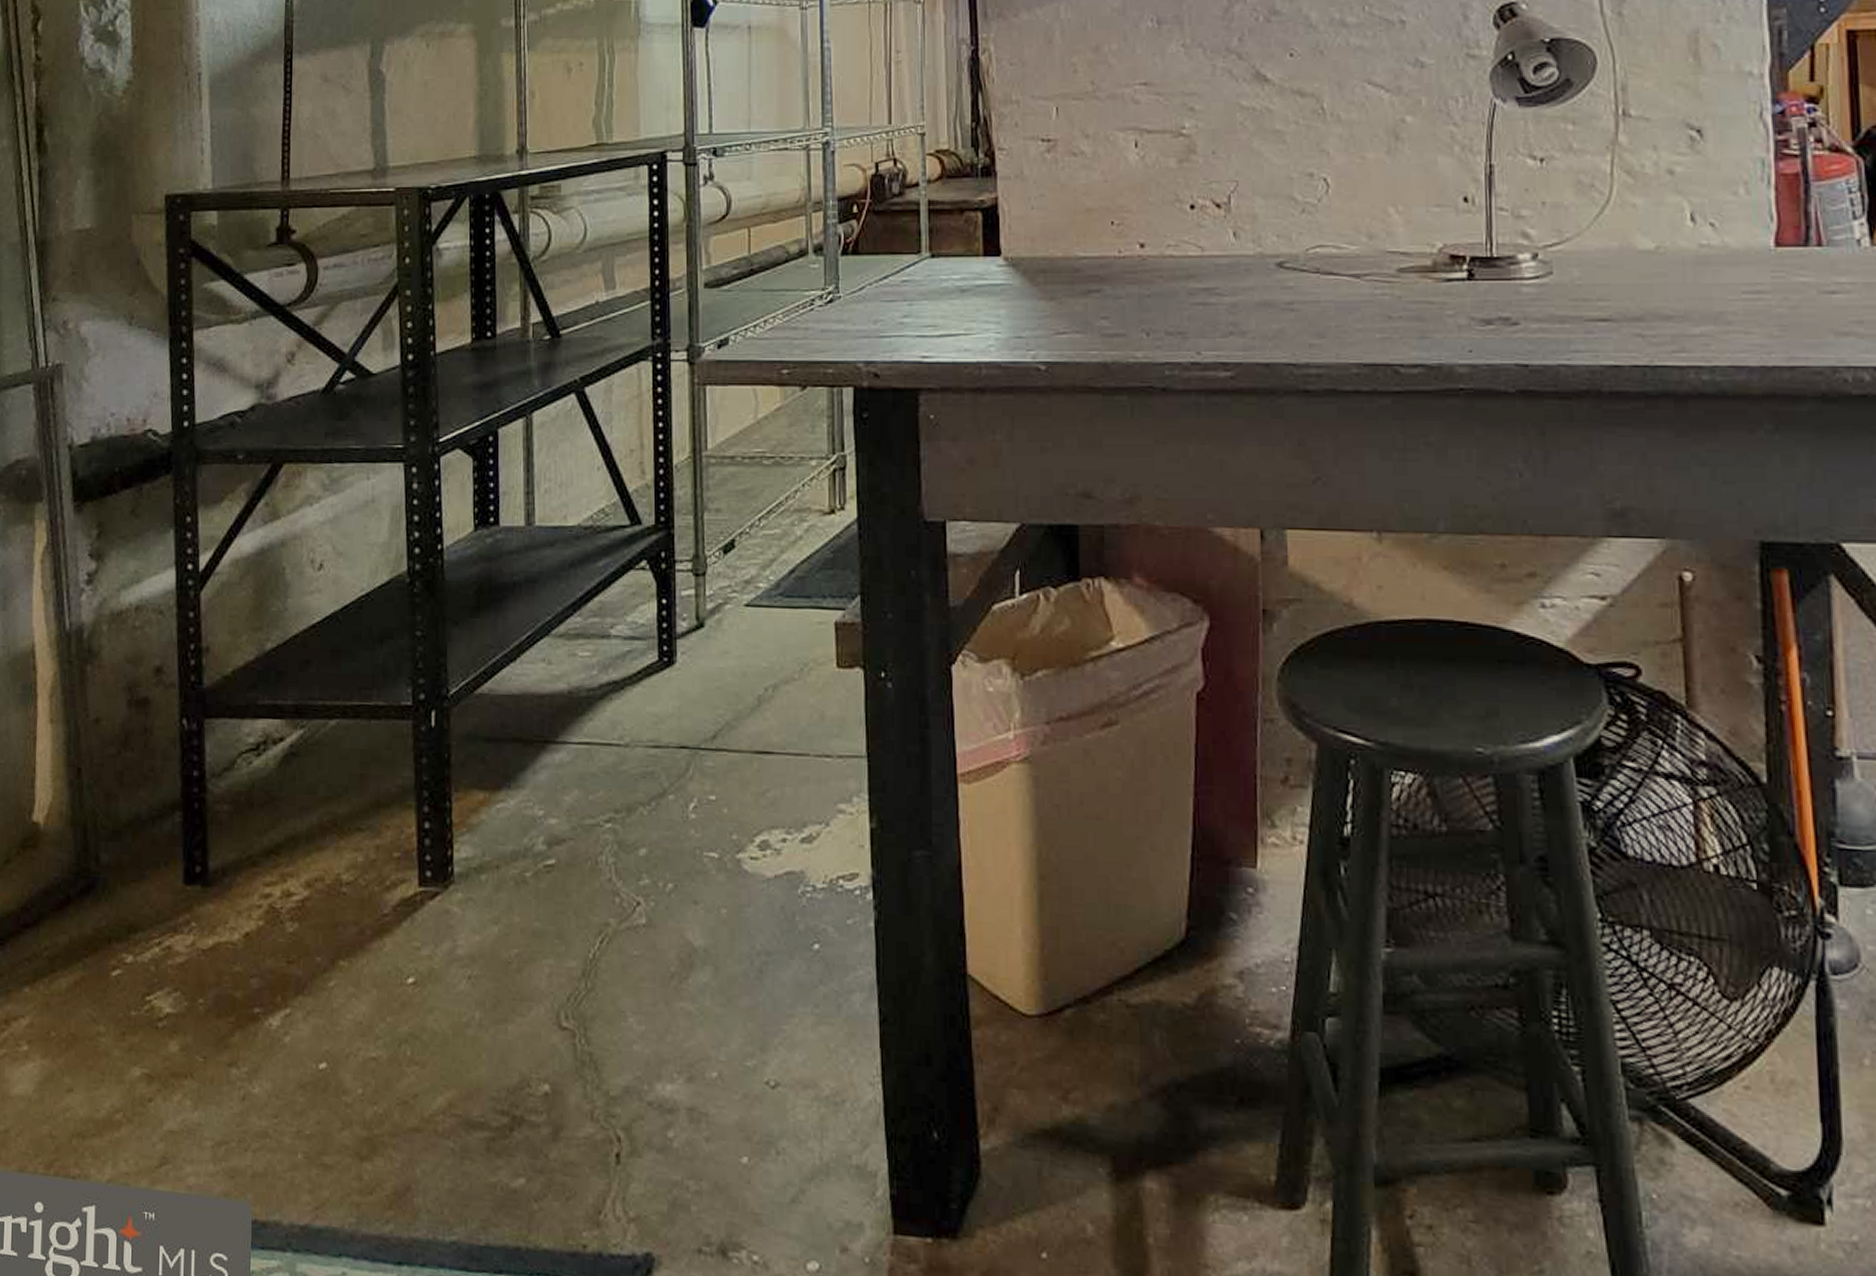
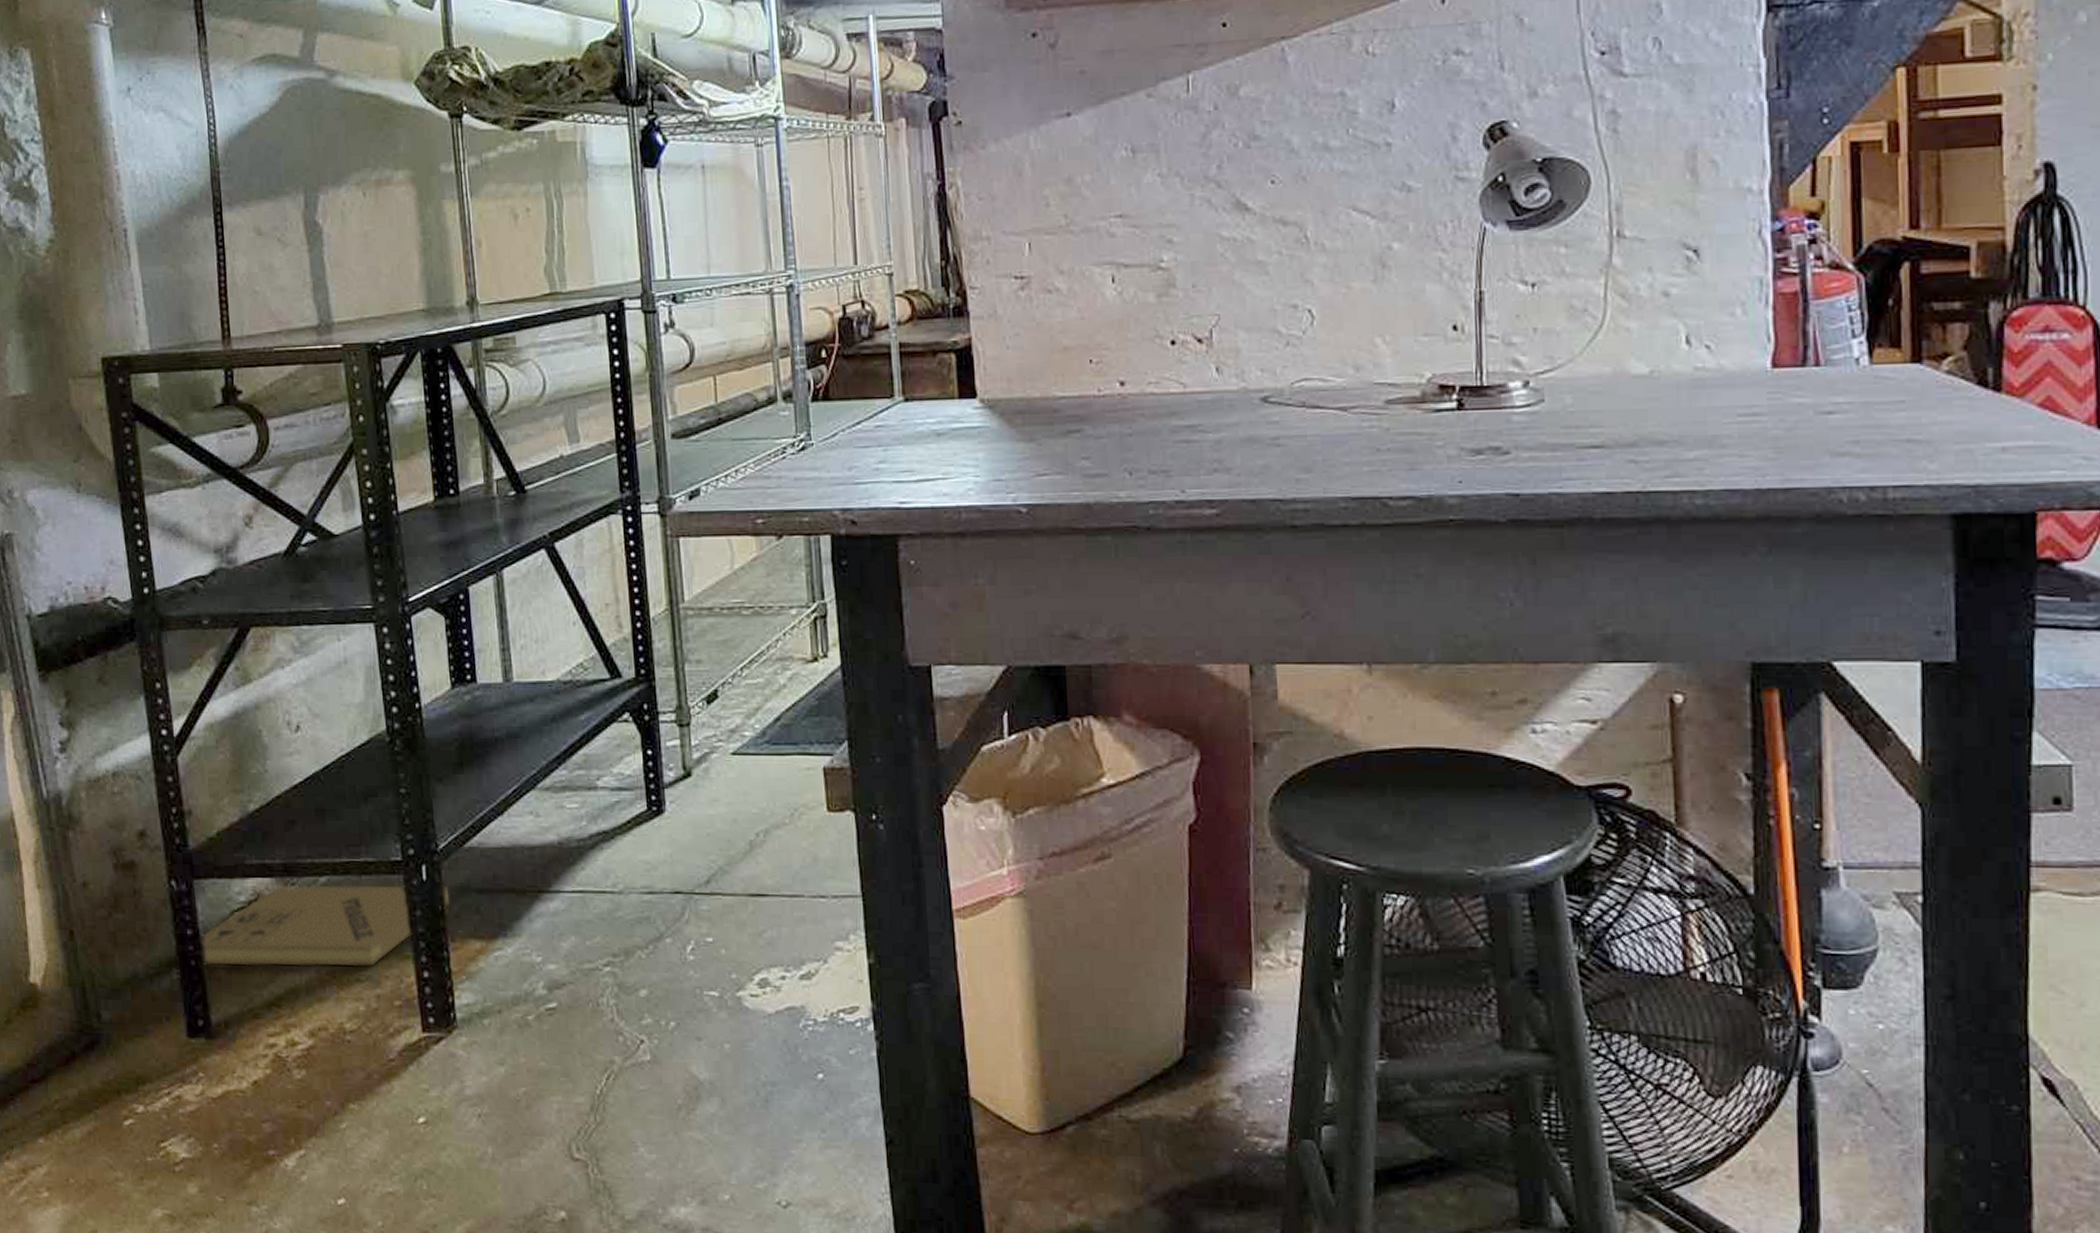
cardboard box: none [207,727,456,815] -> present [203,885,450,966]

